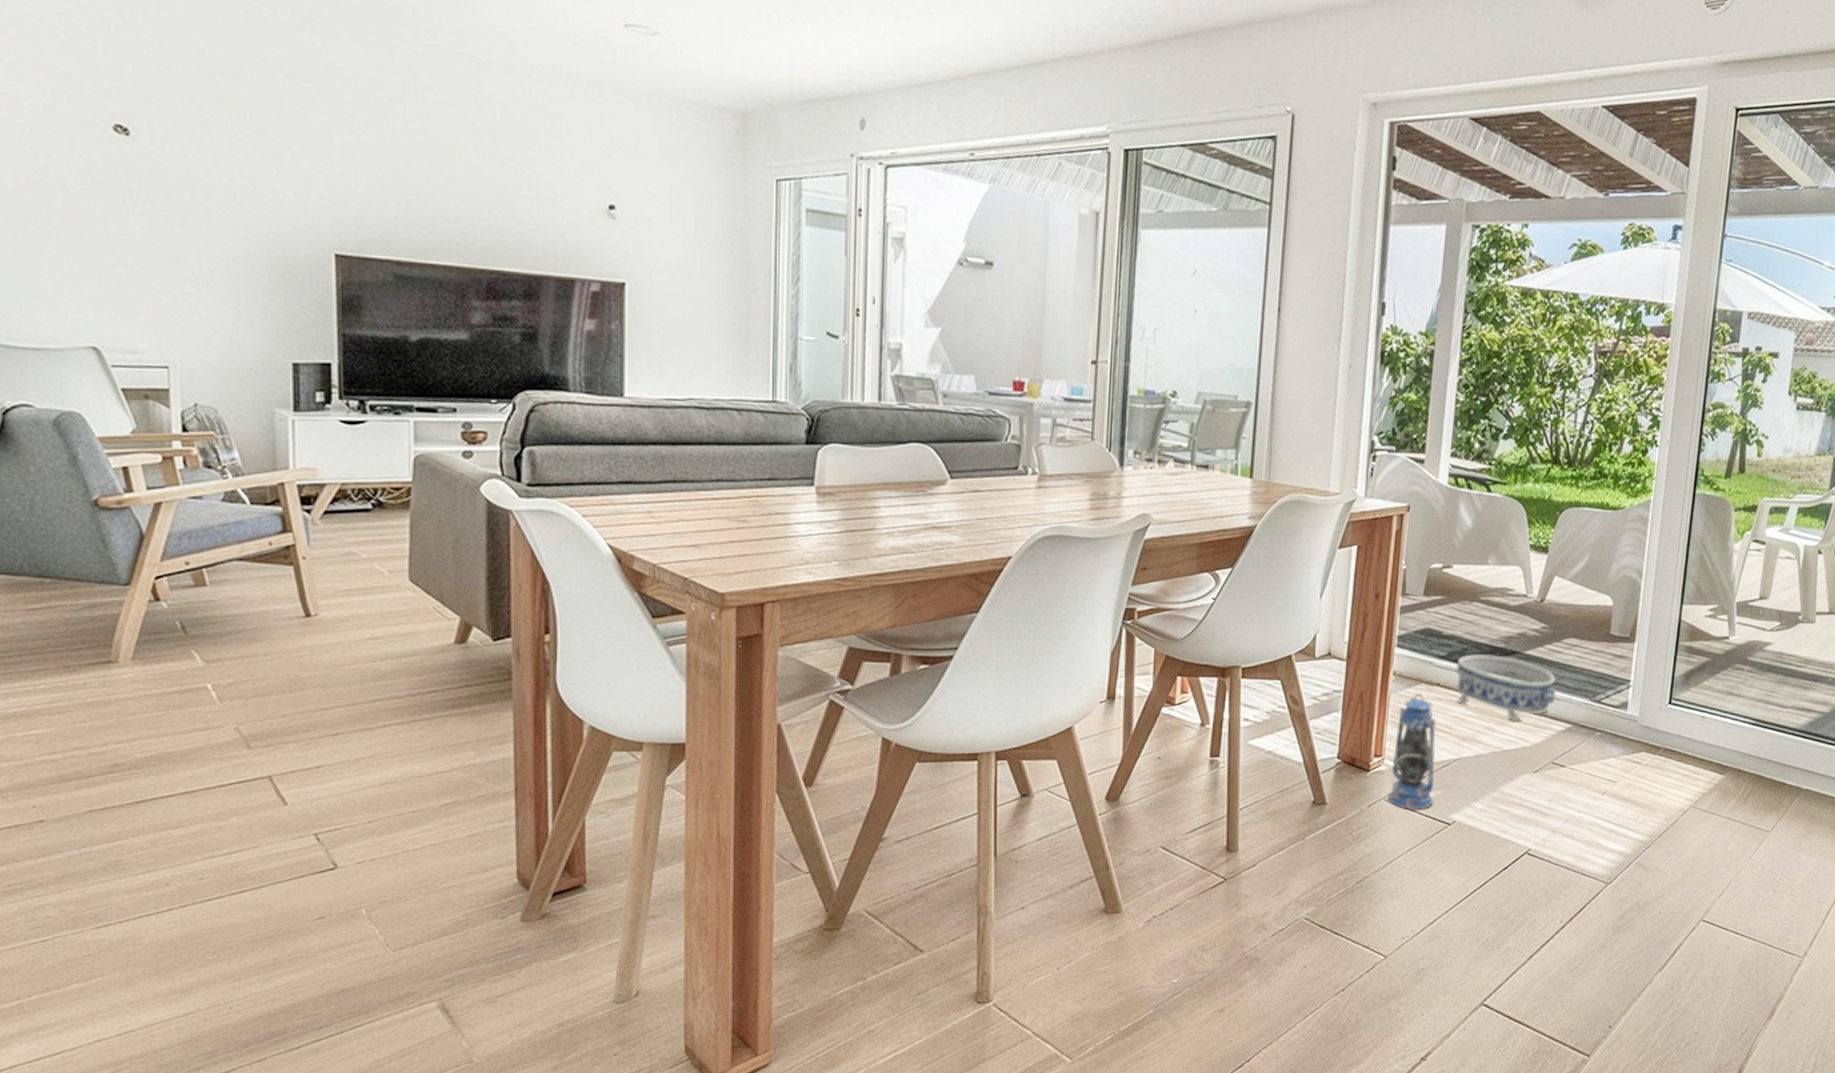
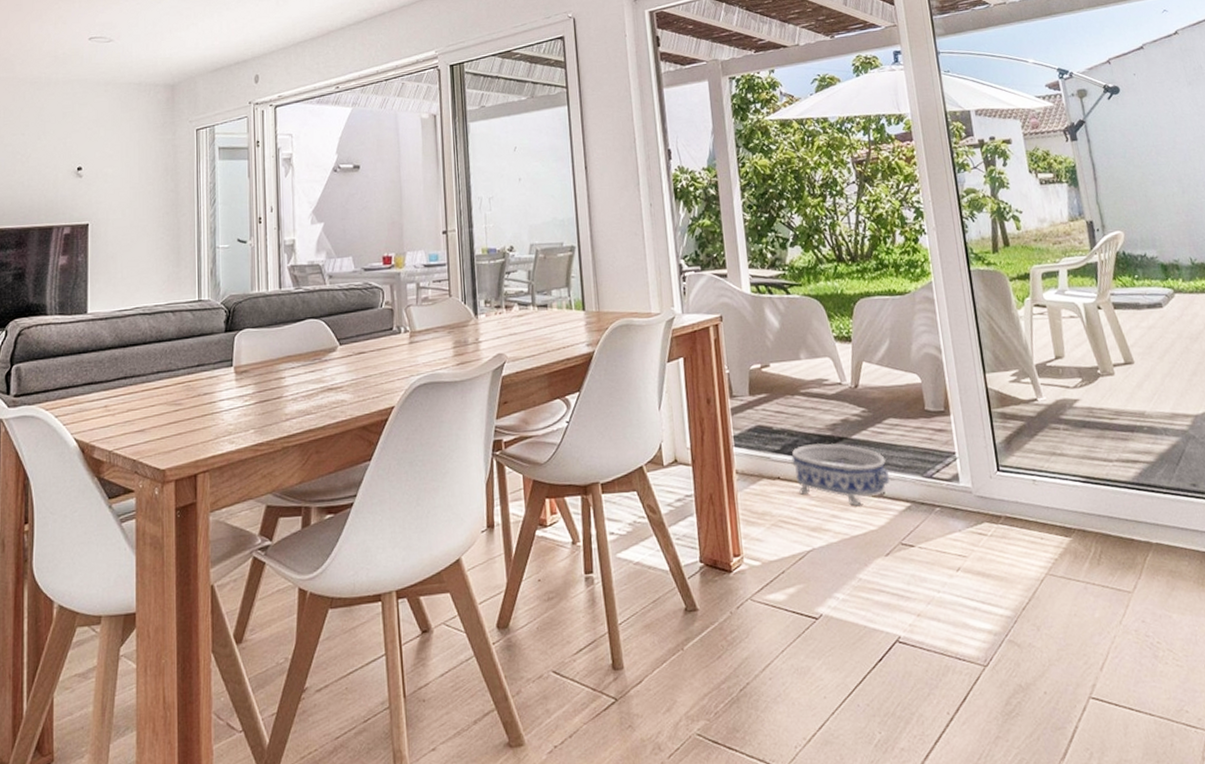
lantern: present [1387,692,1436,810] -> none [747,488,797,608]

